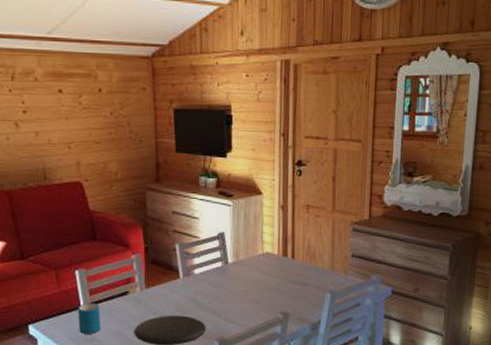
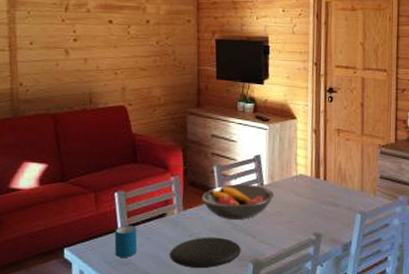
fruit bowl: none [164,262,240,298] -> present [202,184,274,219]

